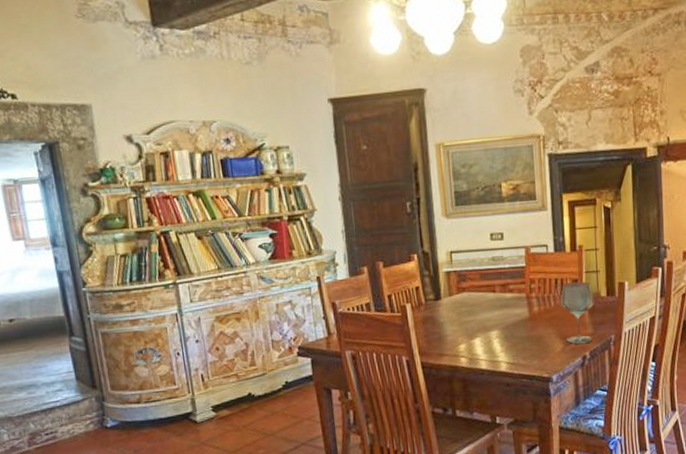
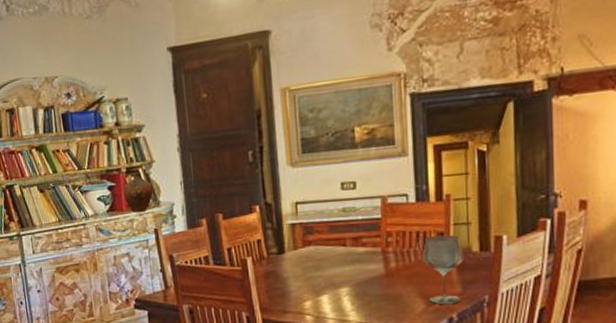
ceramic jug: none [285,217,315,261] -> present [123,169,153,213]

